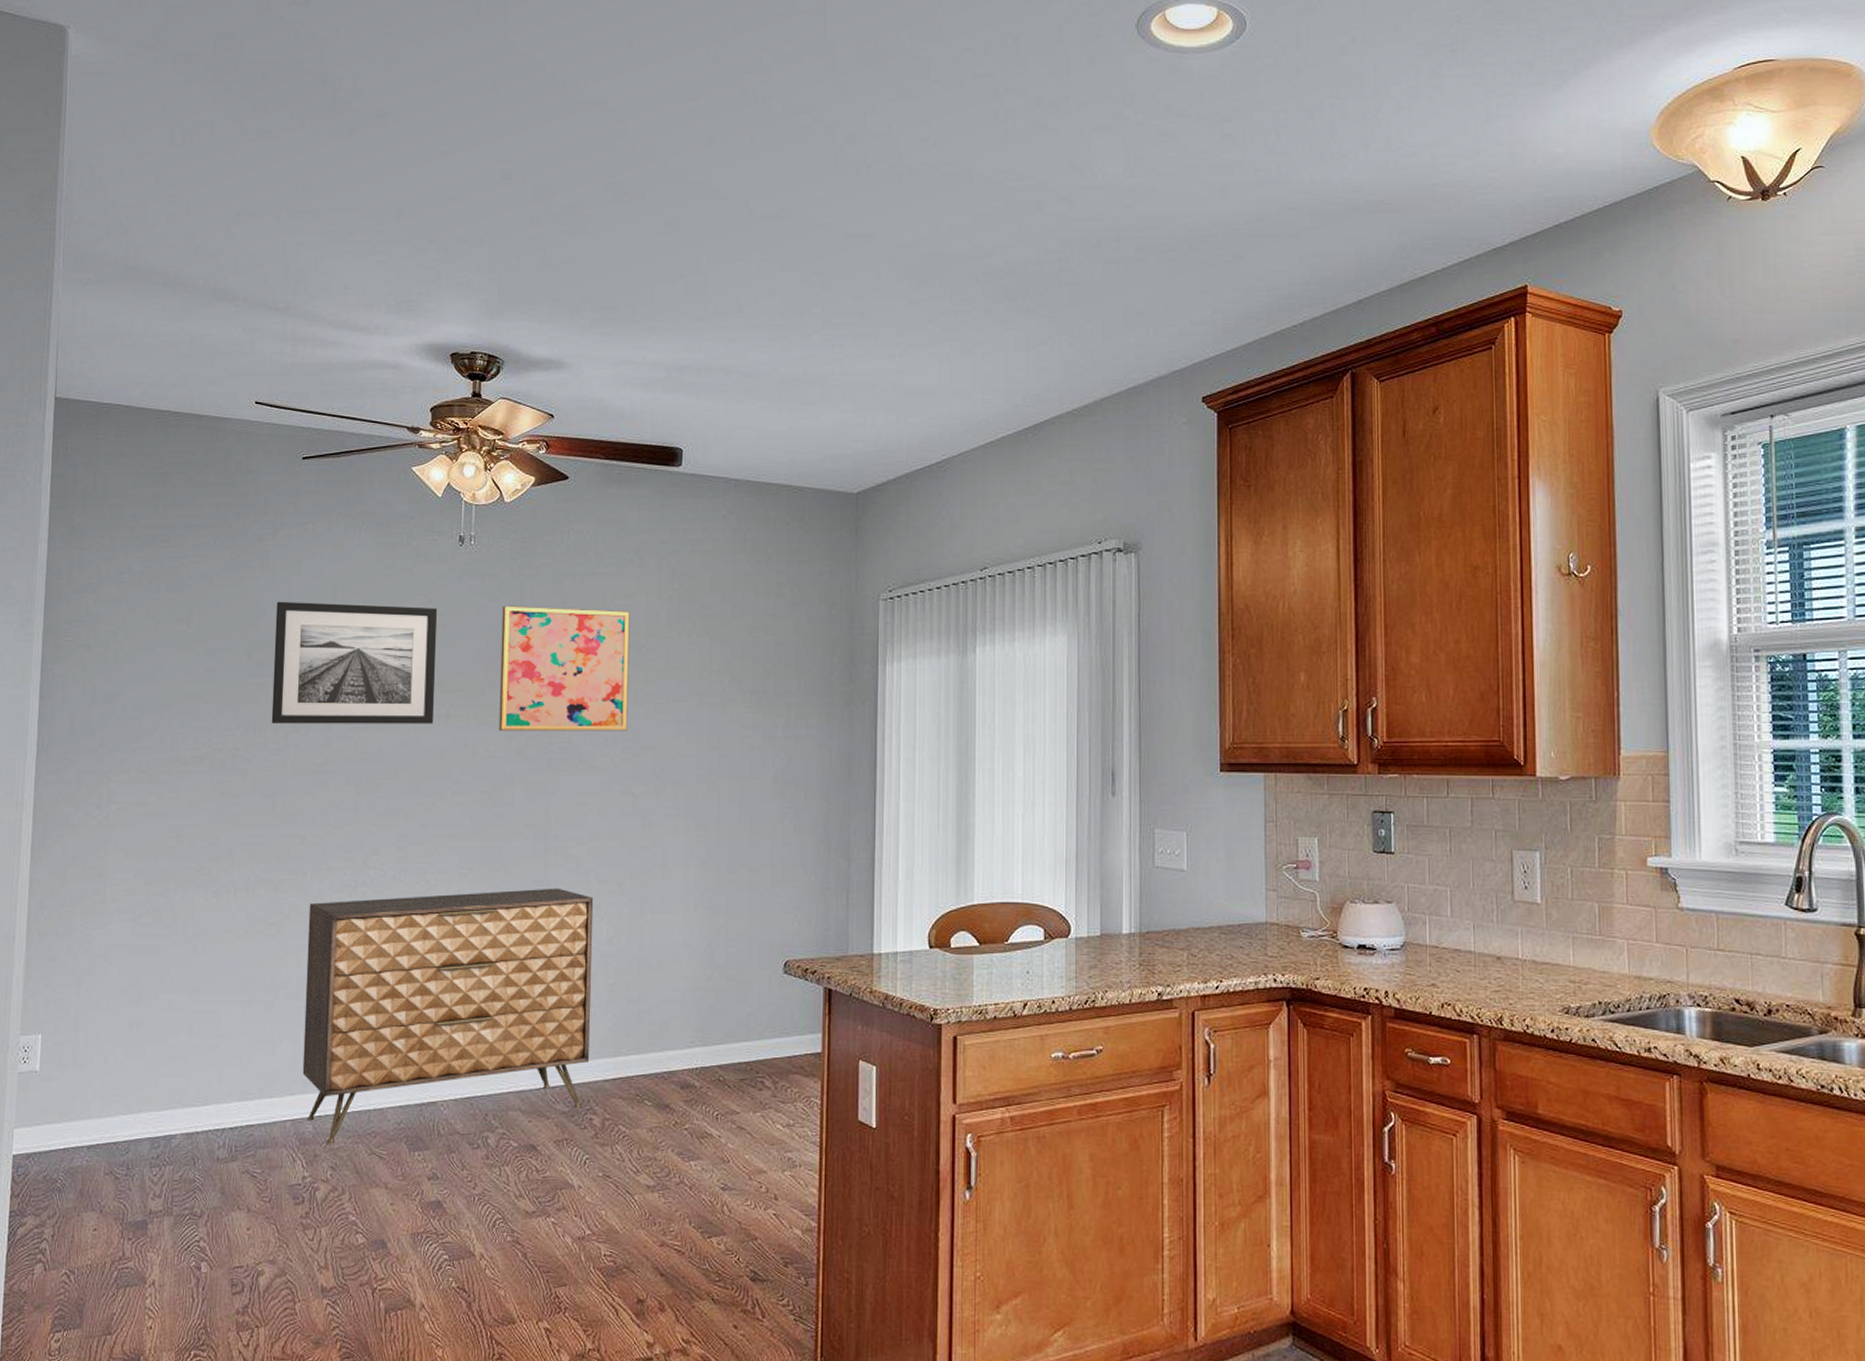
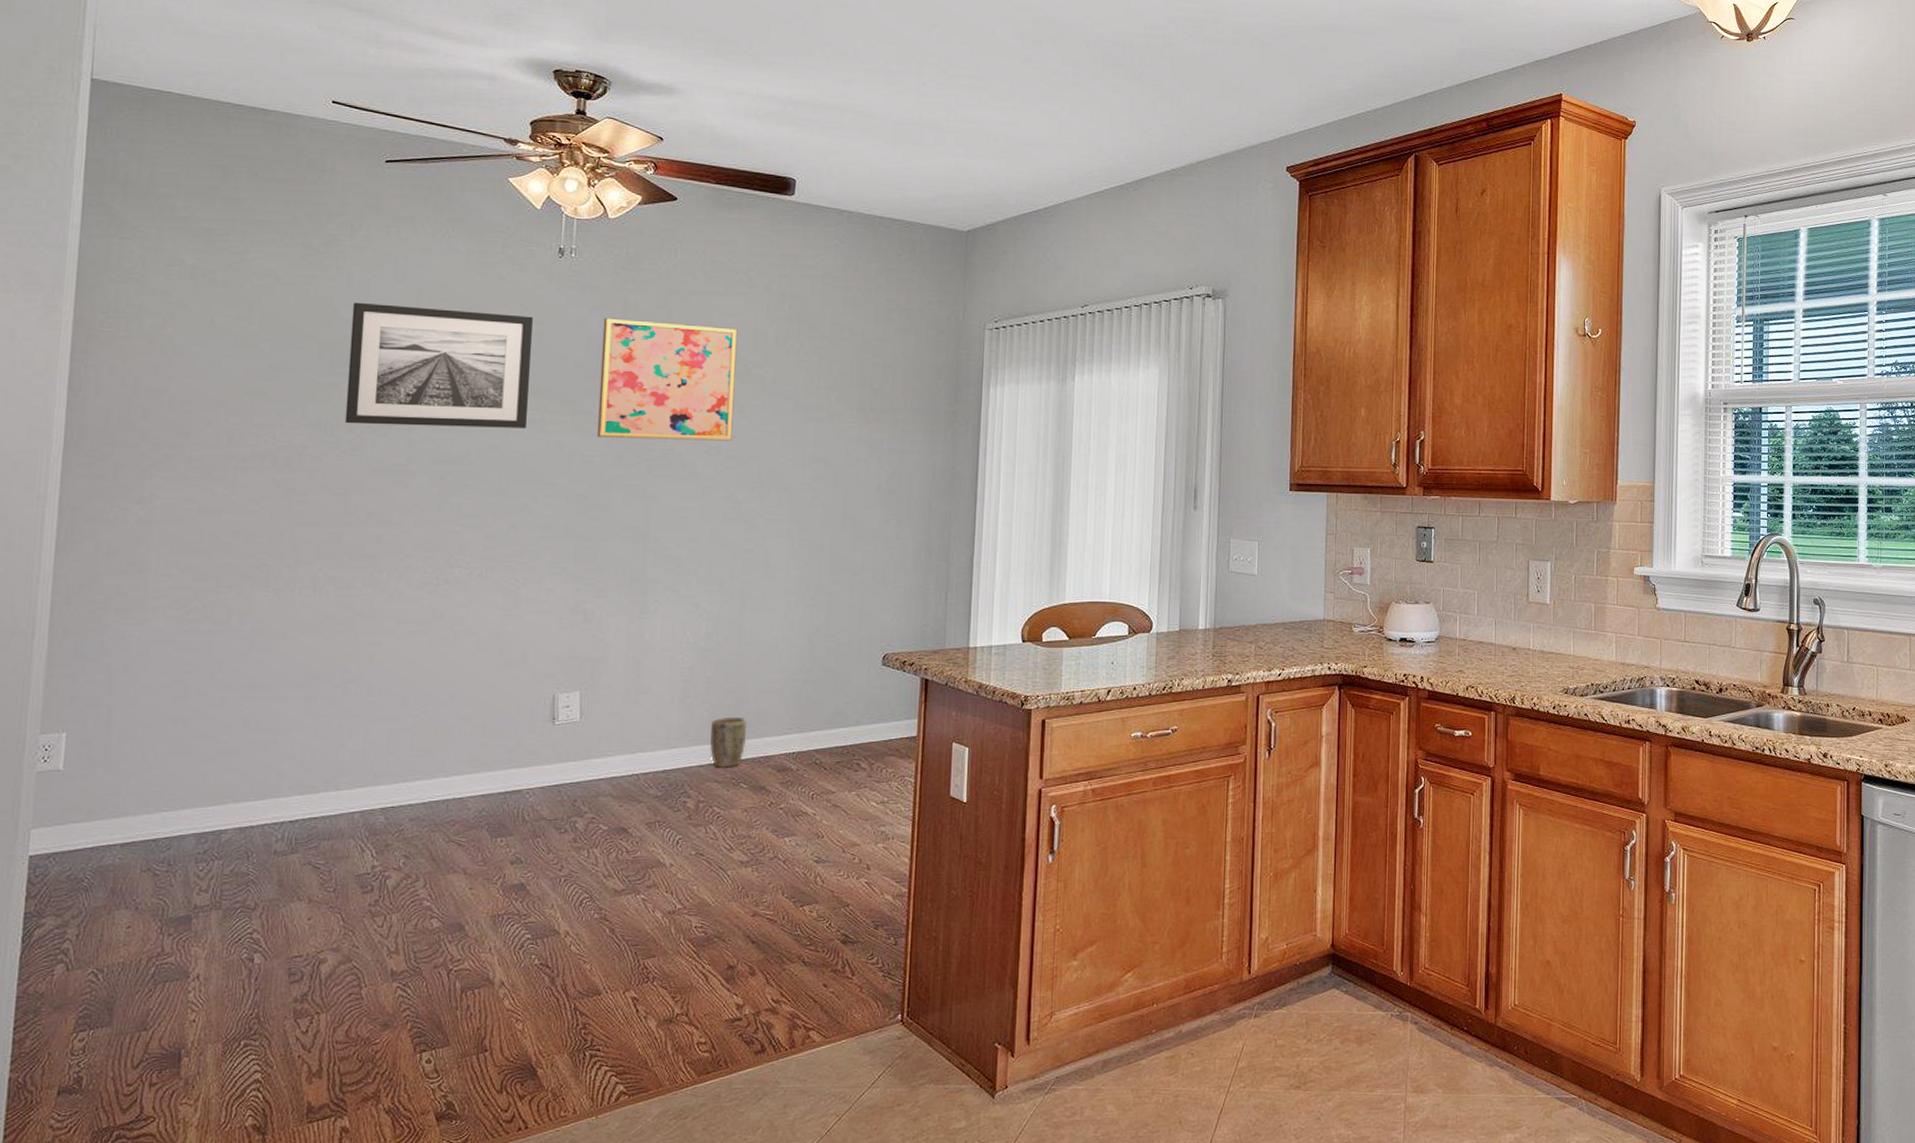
dresser: present [302,888,594,1144] -> none [374,587,693,834]
plant pot: none [614,1027,650,1084] -> present [710,716,747,769]

